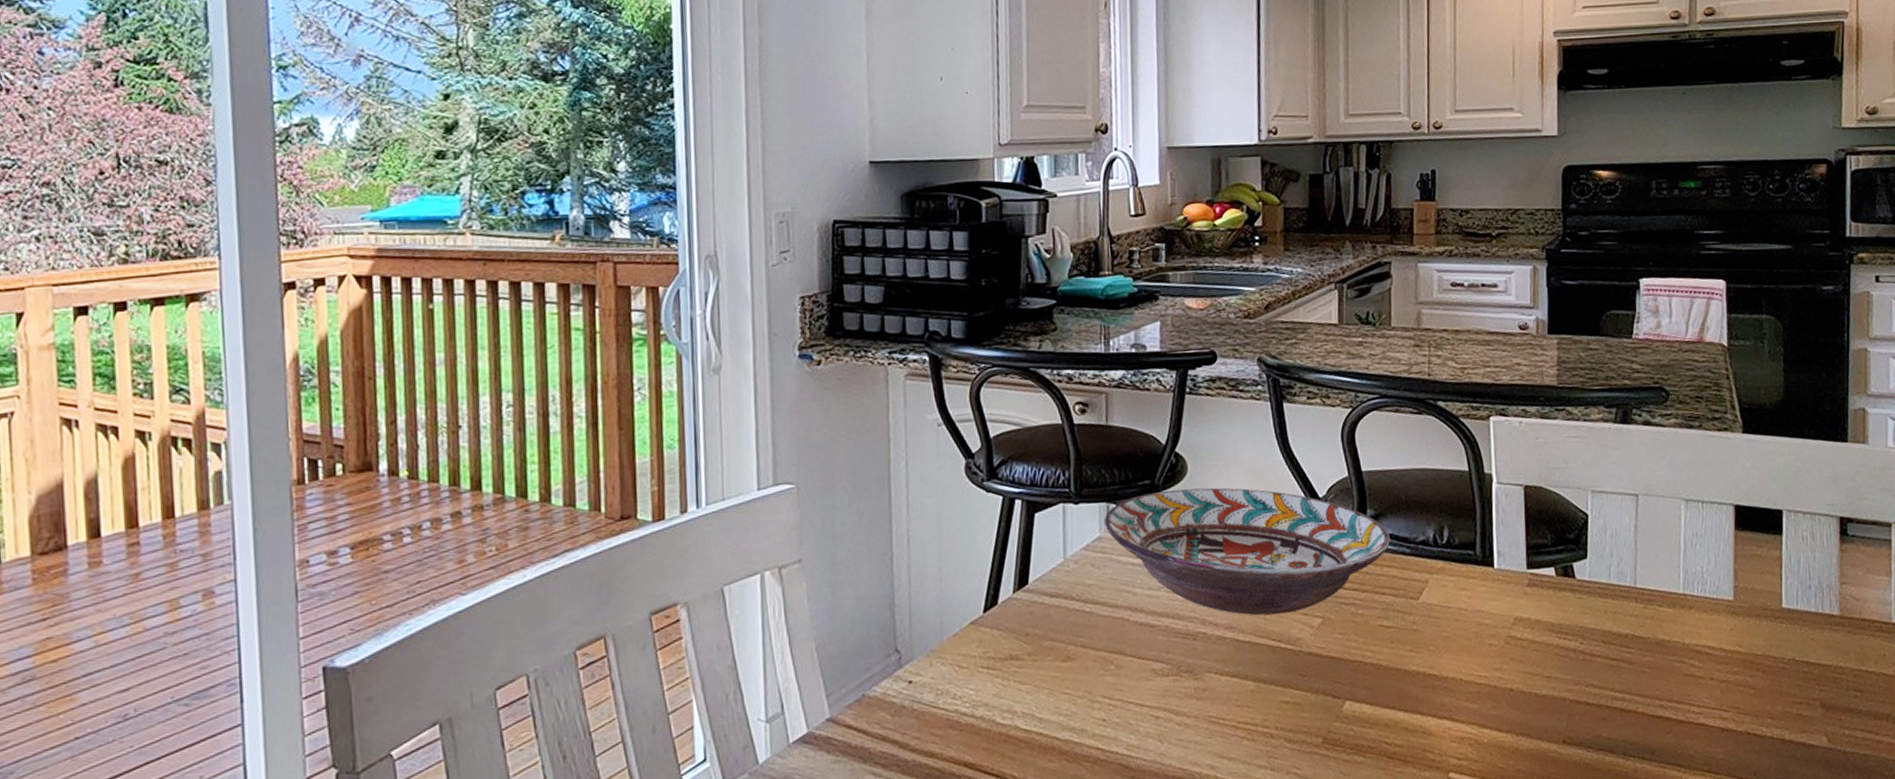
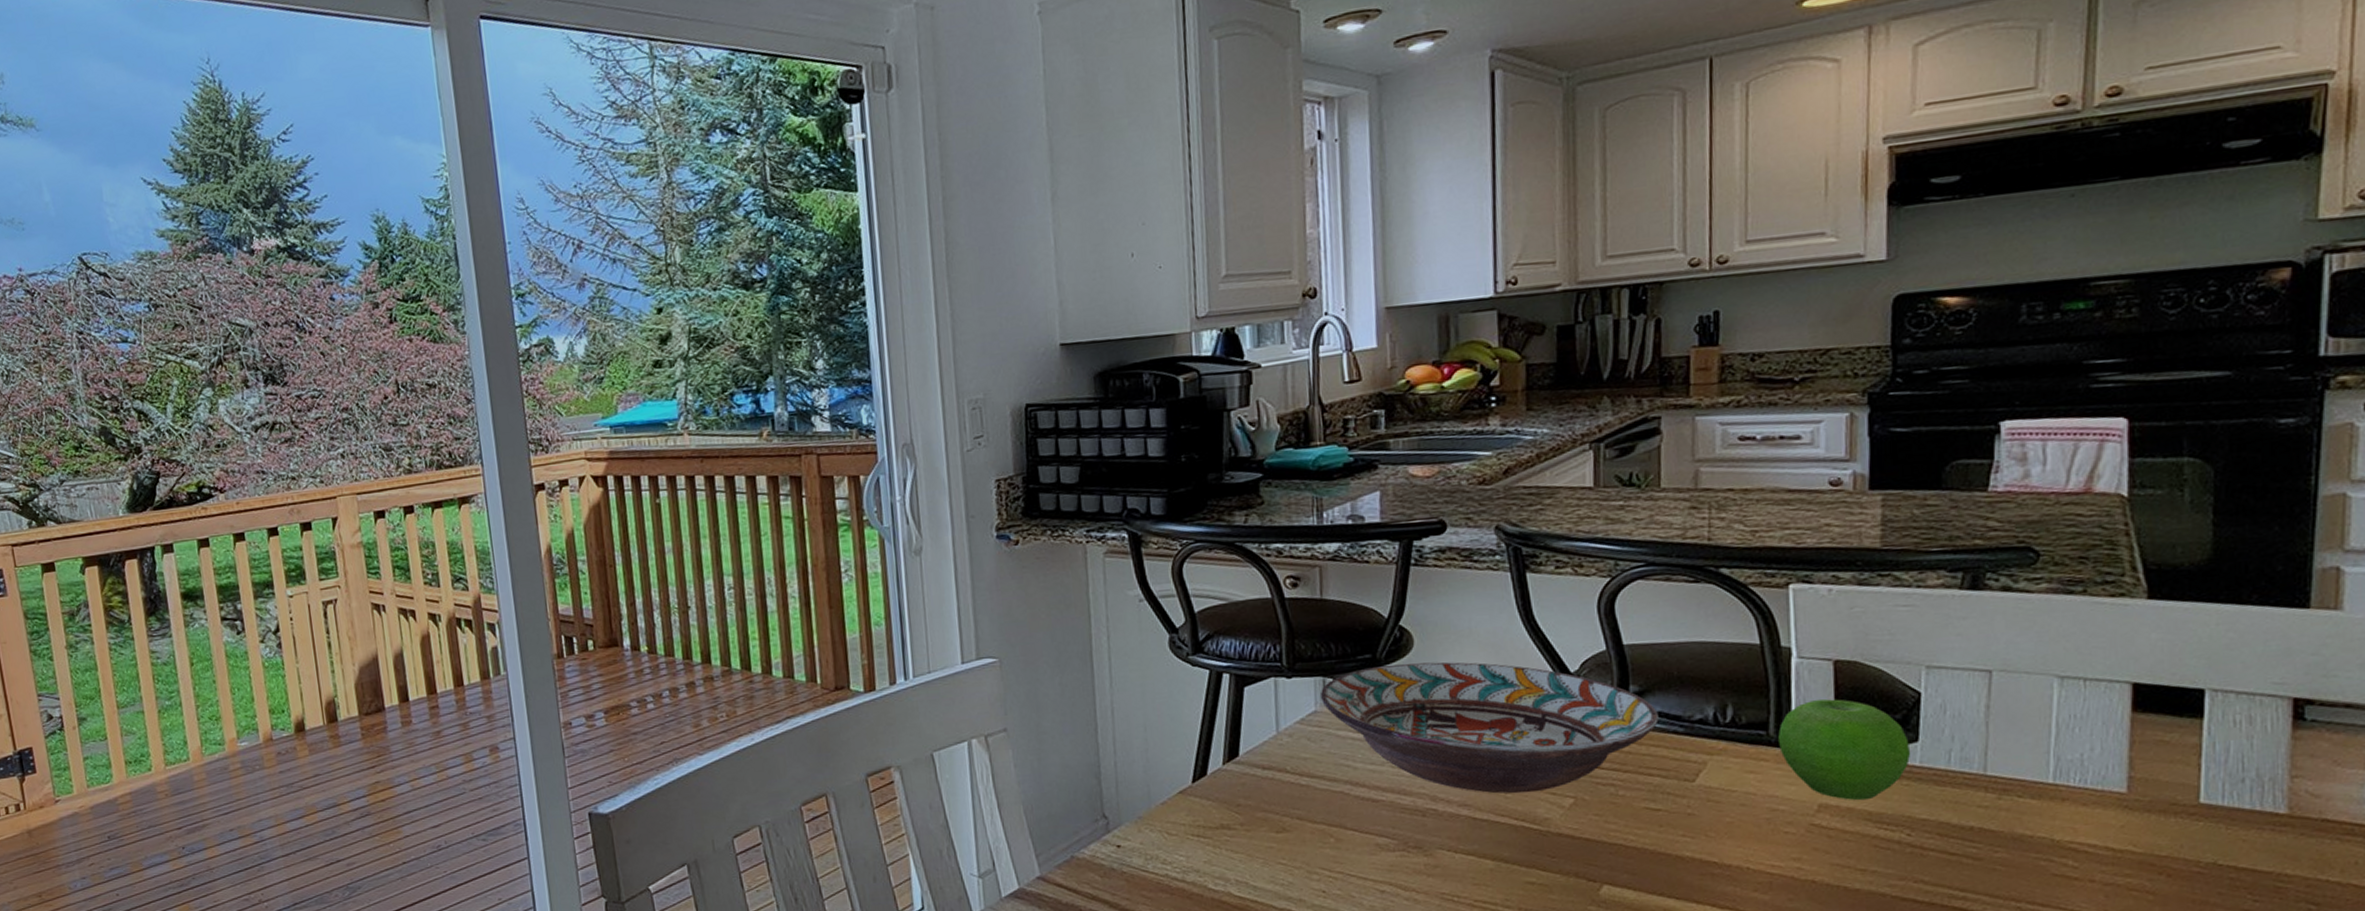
fruit: none [1483,521,1582,613] -> present [1778,699,1911,801]

